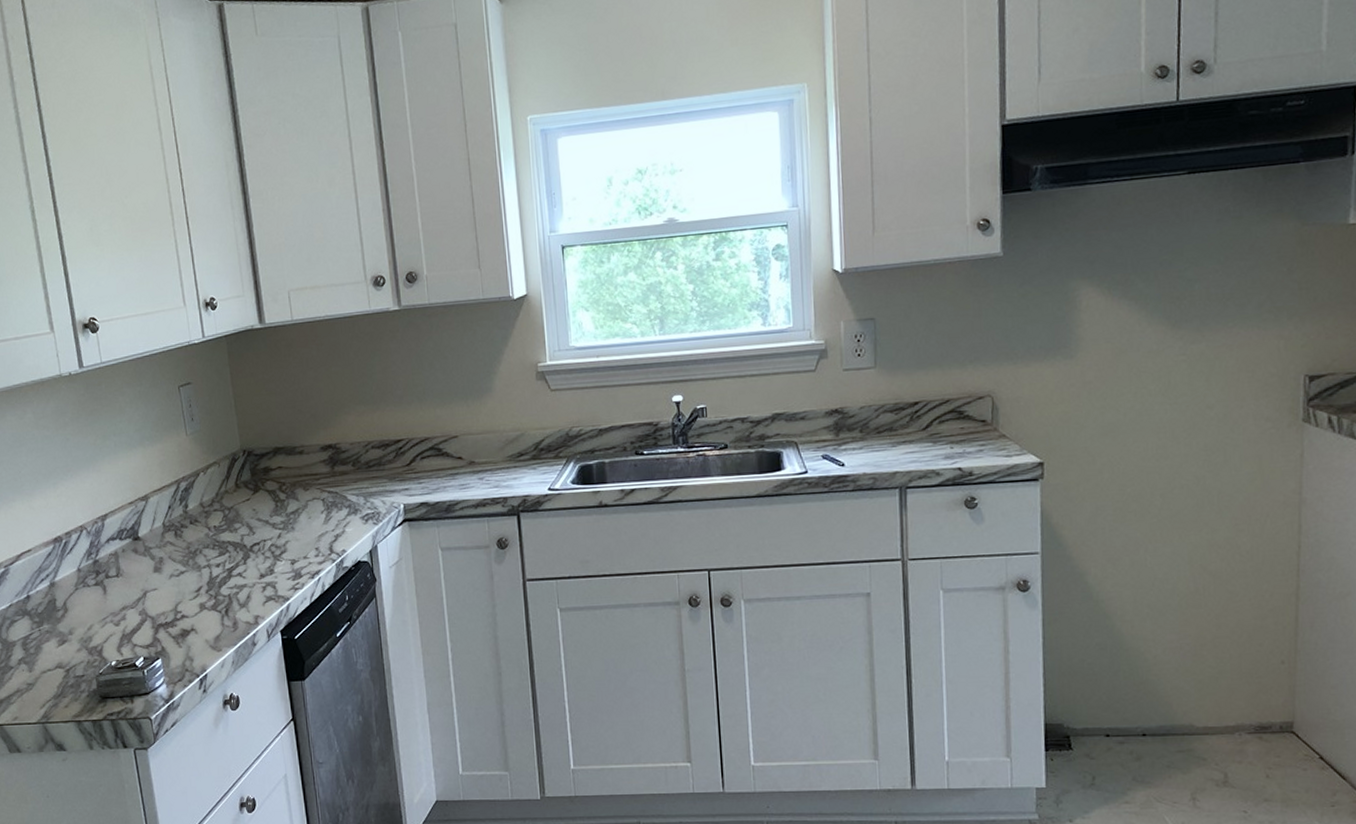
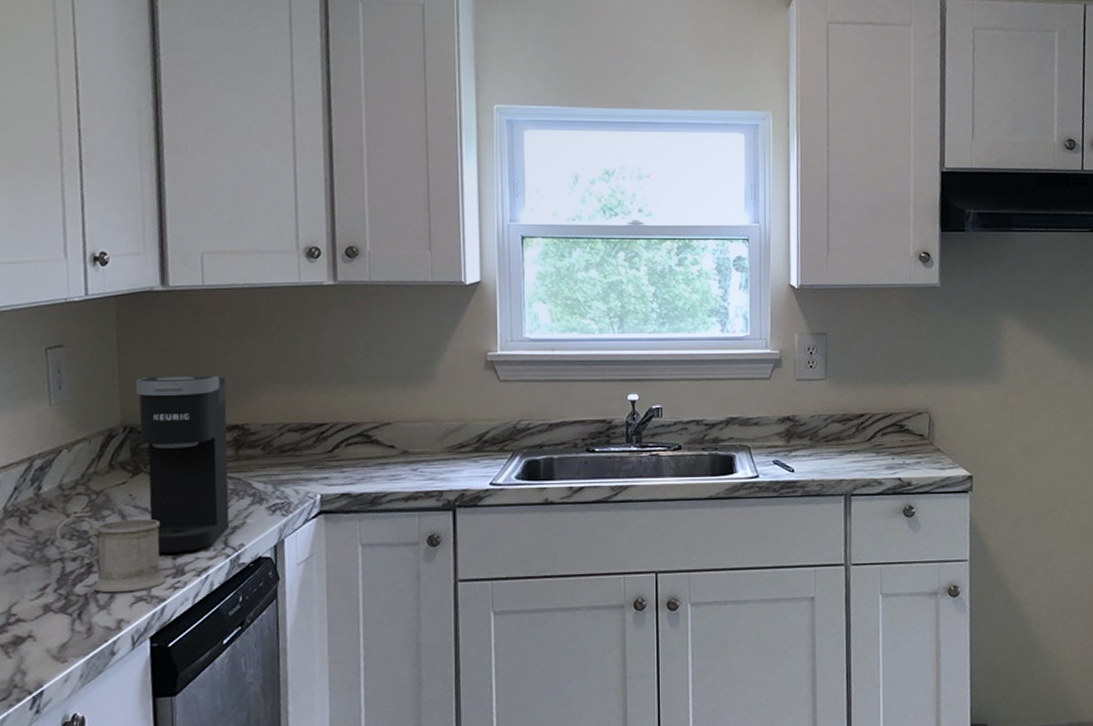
mug: none [202,526,289,594] -> present [56,513,167,593]
coffee maker: none [248,401,333,560] -> present [136,375,230,554]

